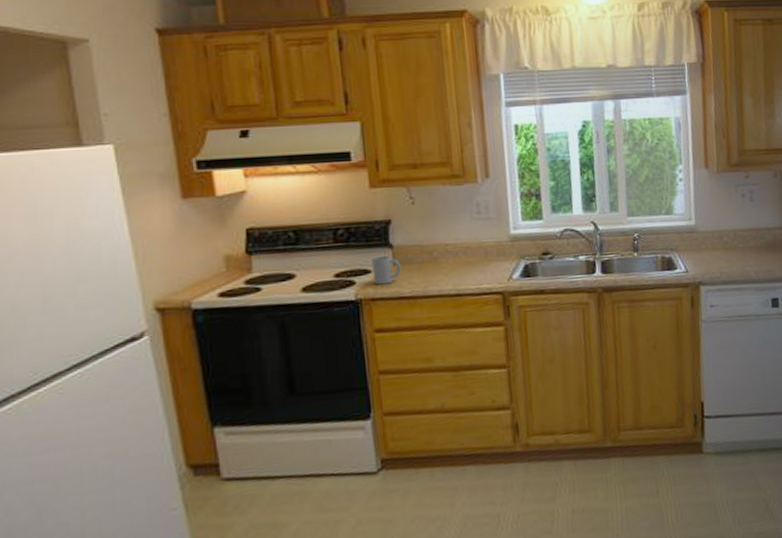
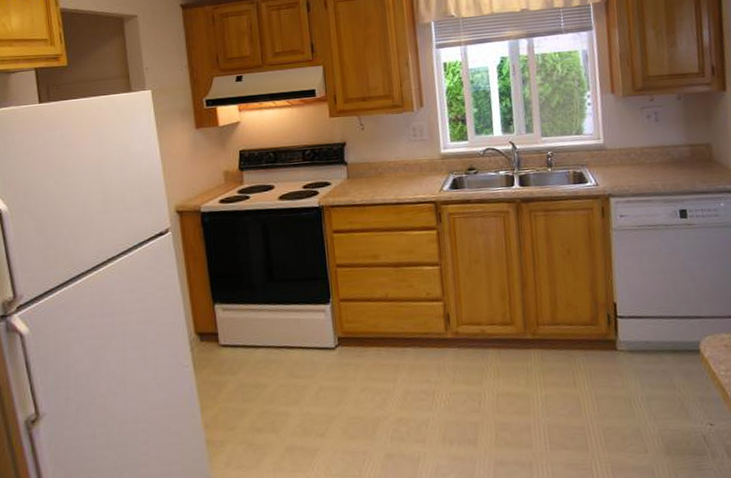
mug: present [371,256,402,285] -> none [331,171,354,195]

